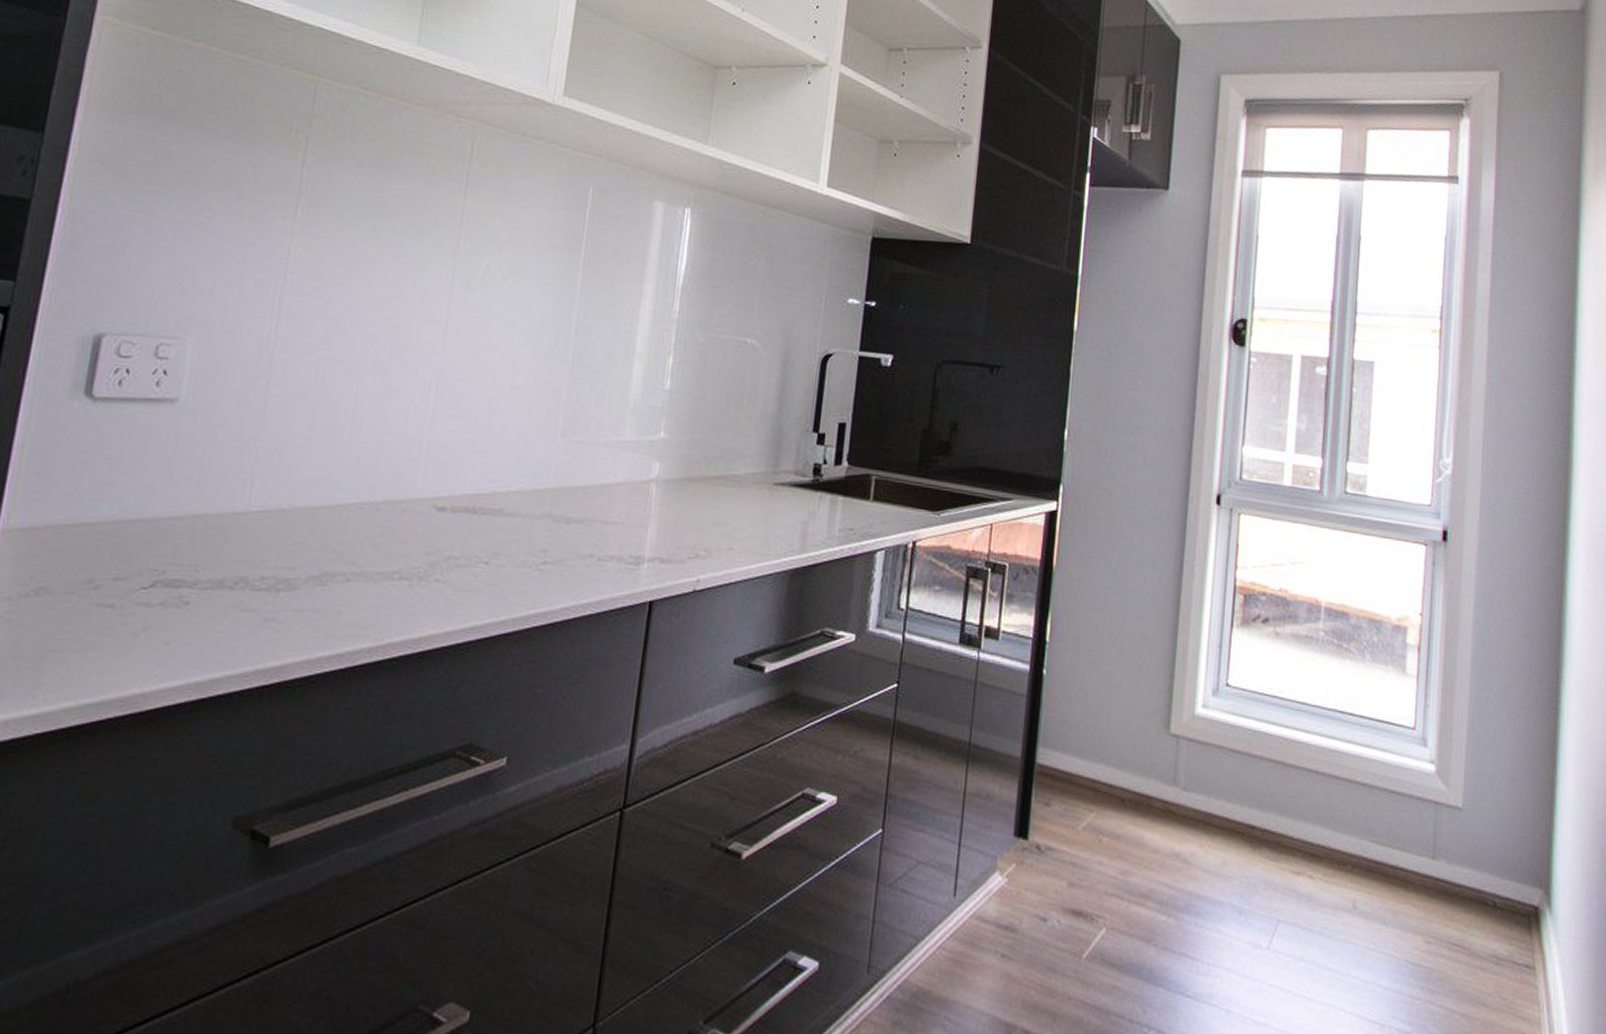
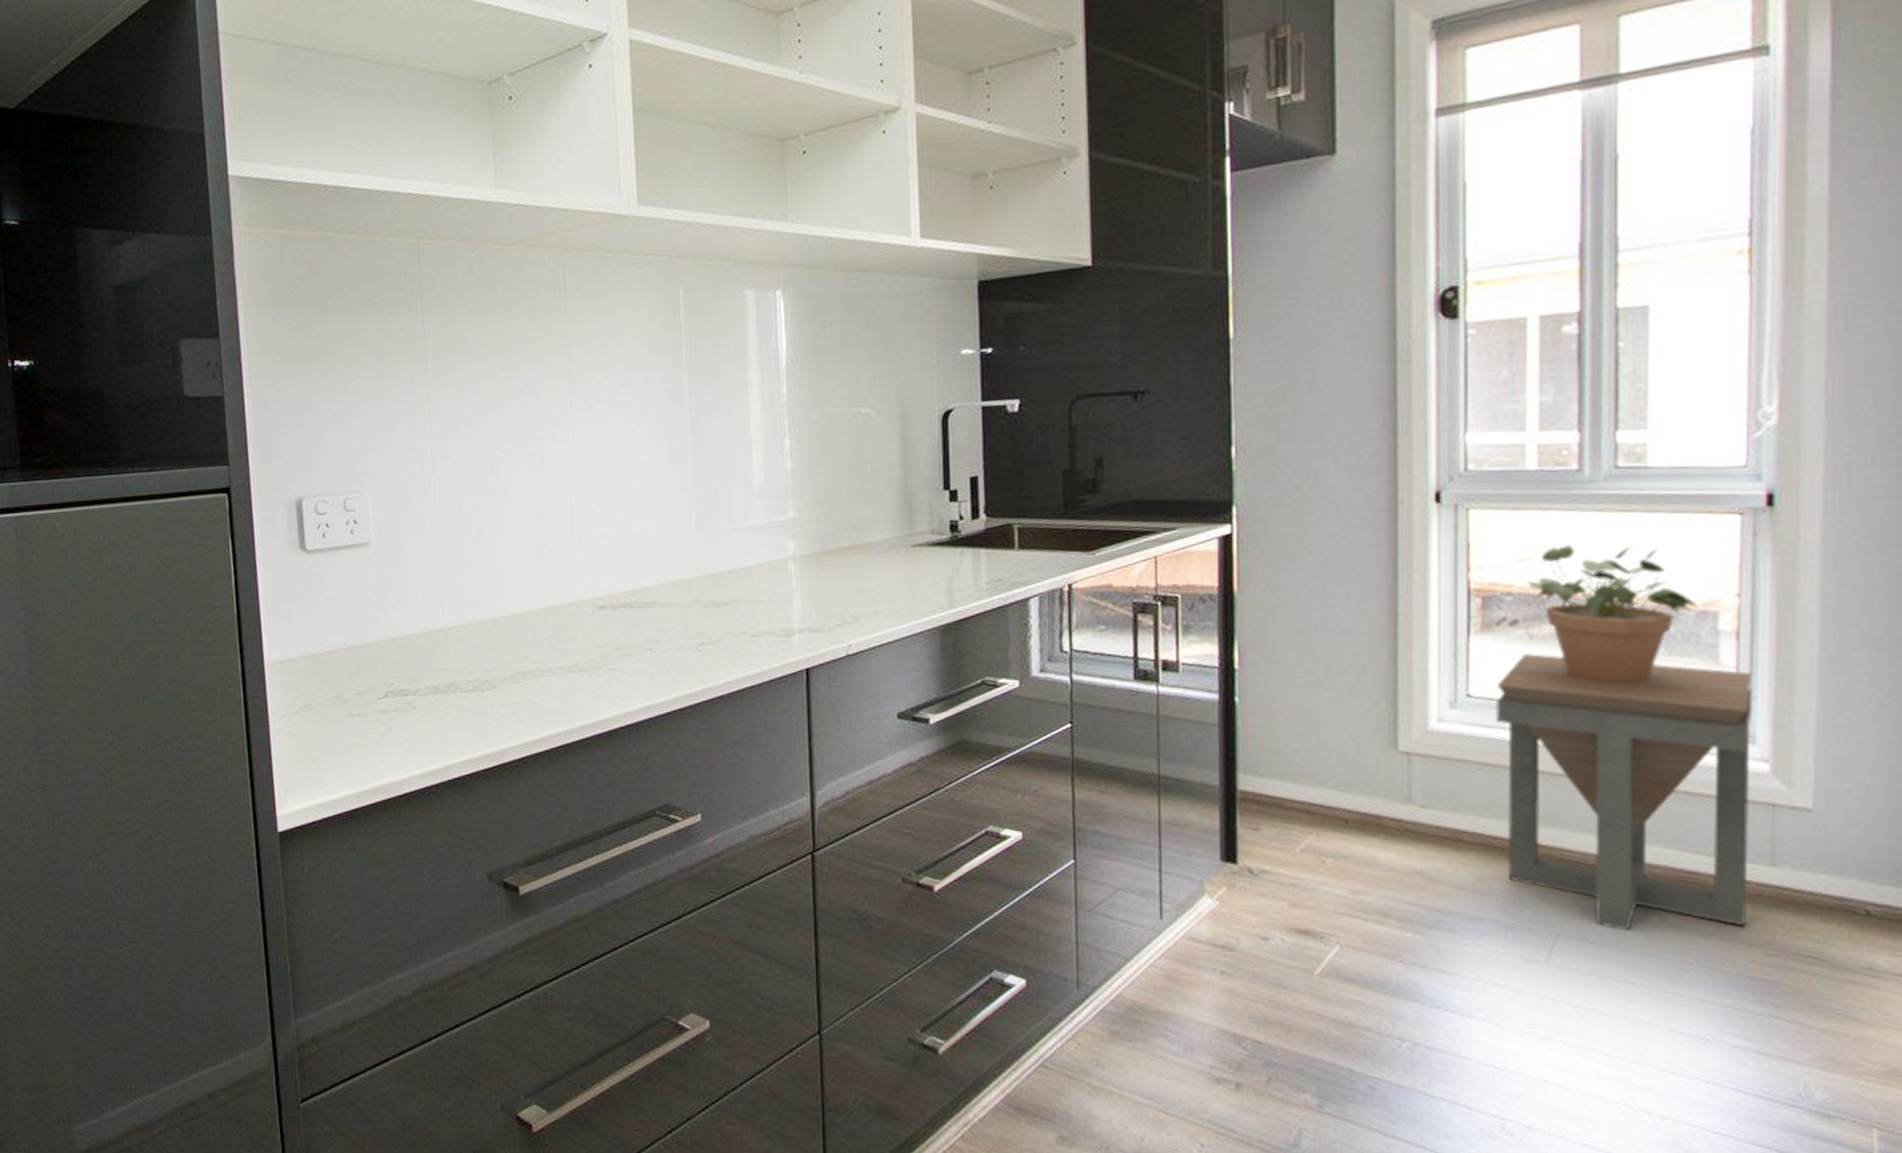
side table: none [1245,650,1428,918] -> present [1494,653,1753,932]
potted plant: none [1278,555,1395,684] -> present [1528,545,1699,683]

